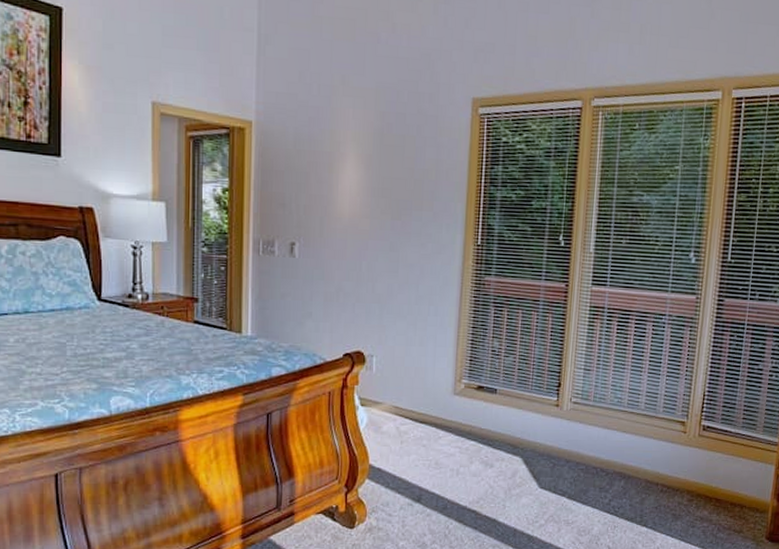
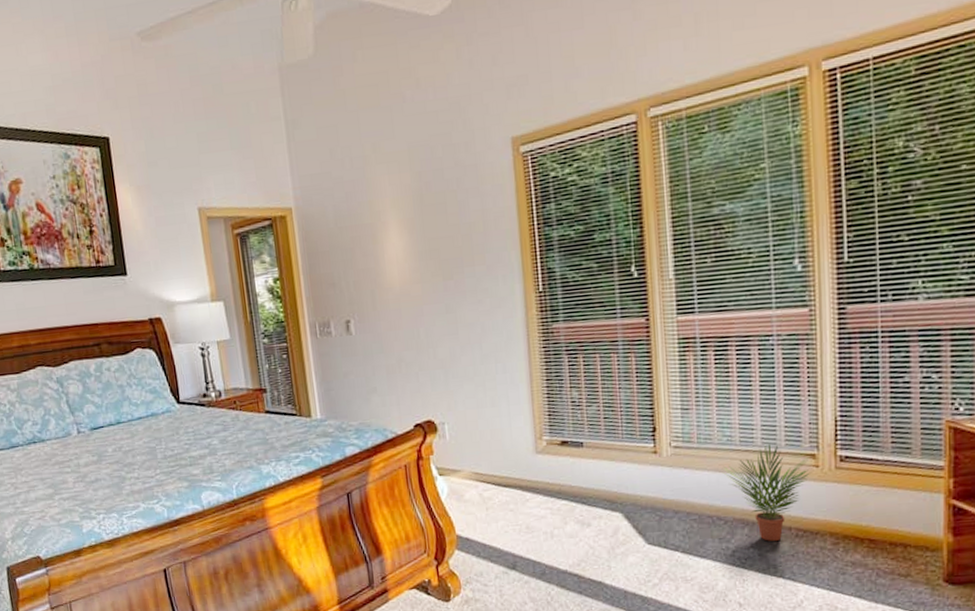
potted plant: none [610,409,680,495] -> present [722,444,811,542]

